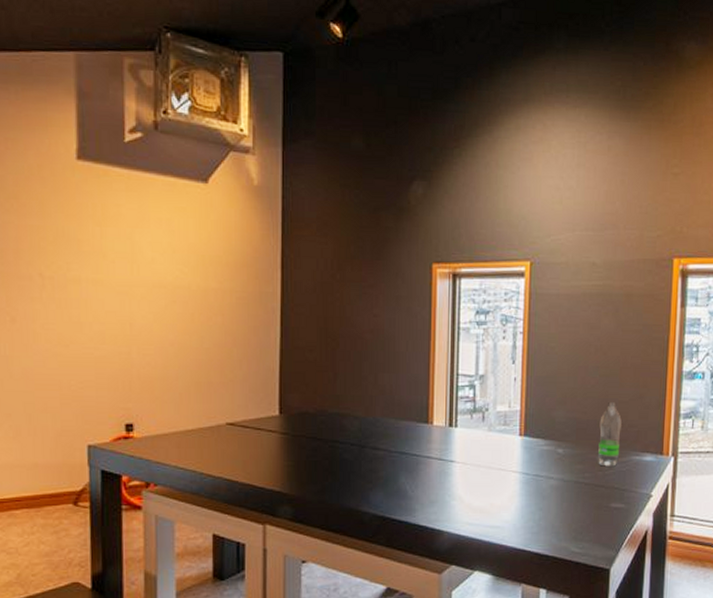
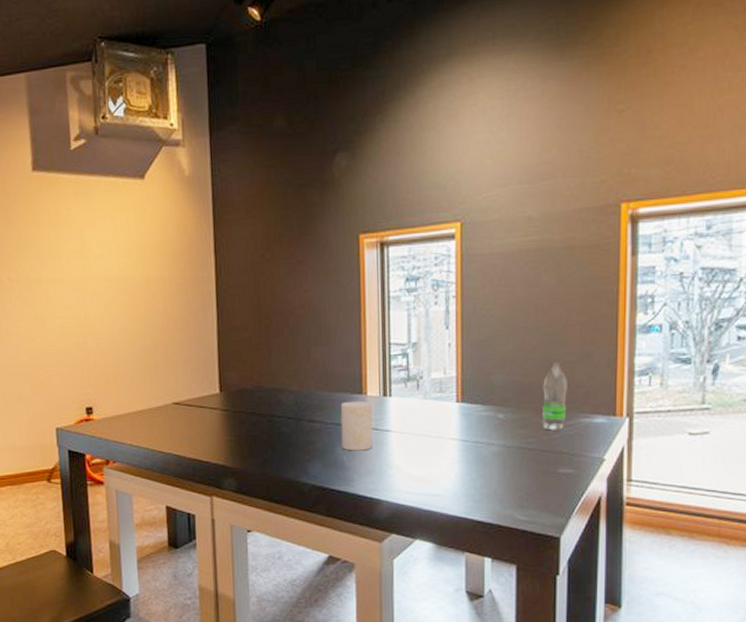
cup: none [405,430,437,481] -> present [340,400,373,451]

